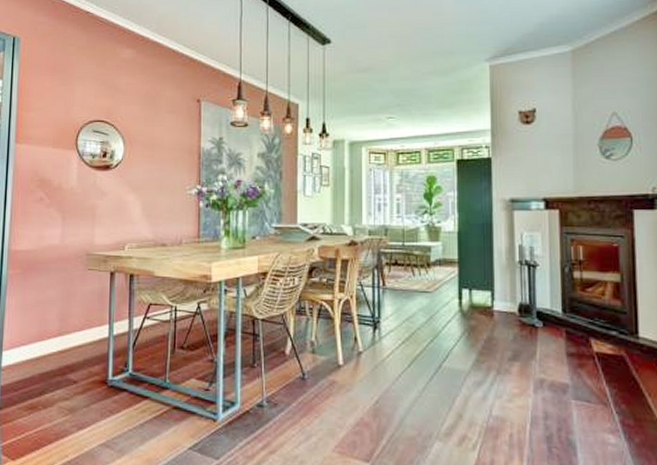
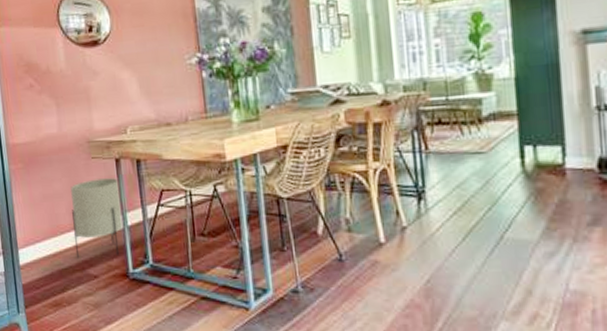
planter: none [59,289,111,363] -> present [71,178,125,258]

